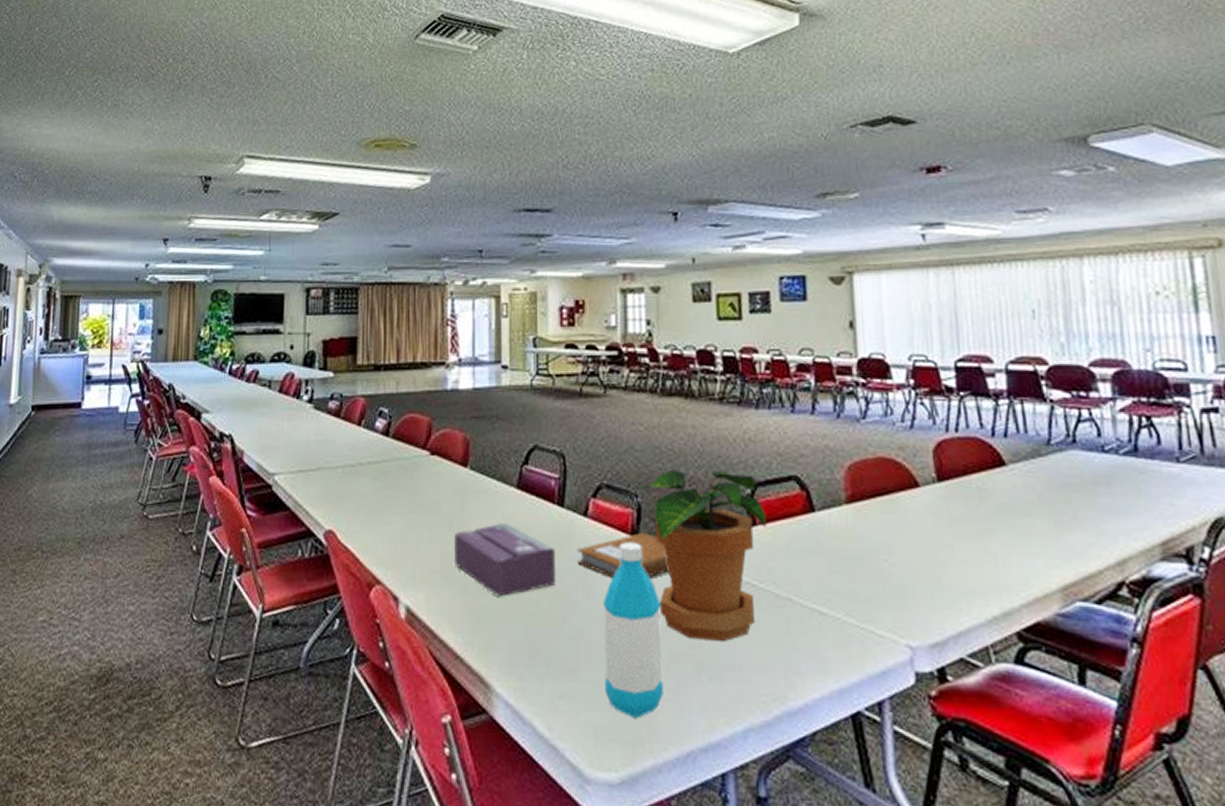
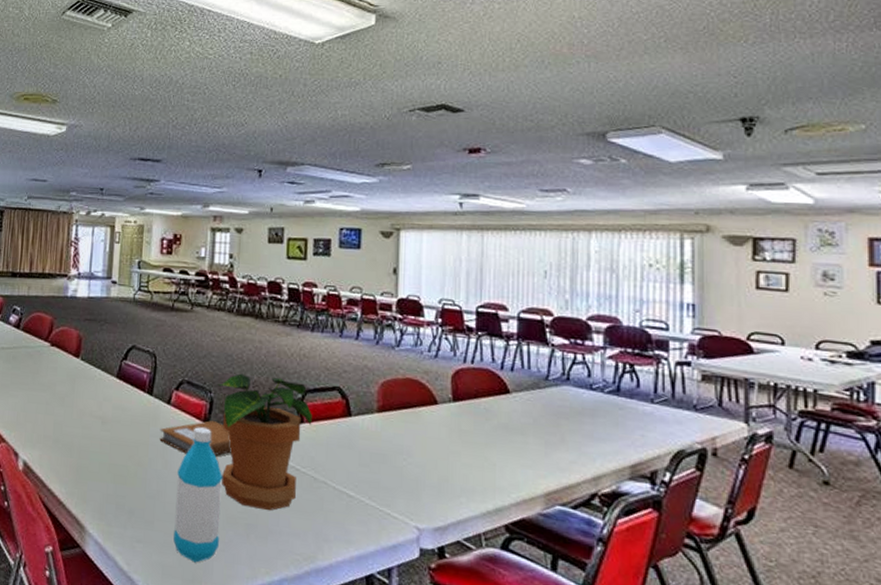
tissue box: present [453,522,555,597] -> none [62,403,143,461]

